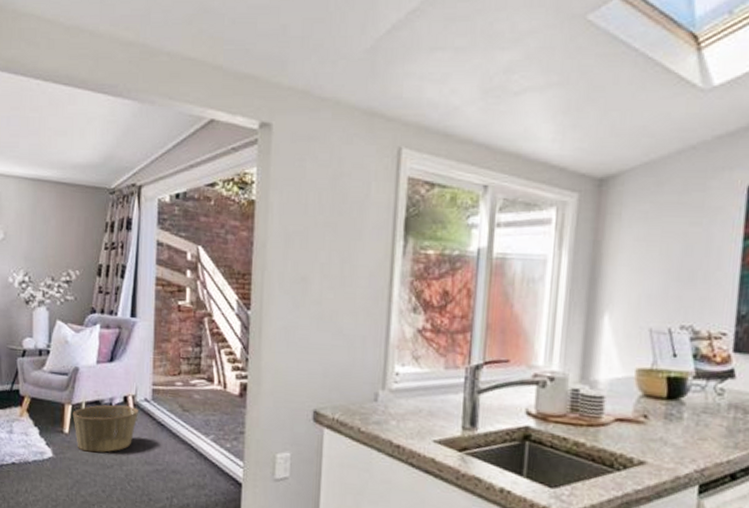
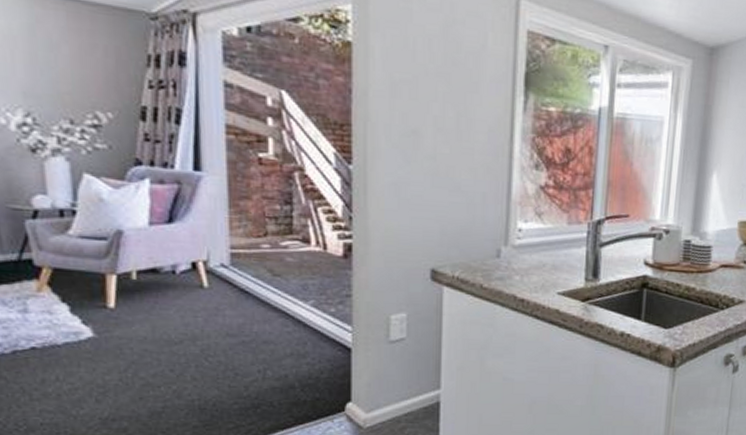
basket: present [73,404,138,453] -> none [119,272,213,328]

